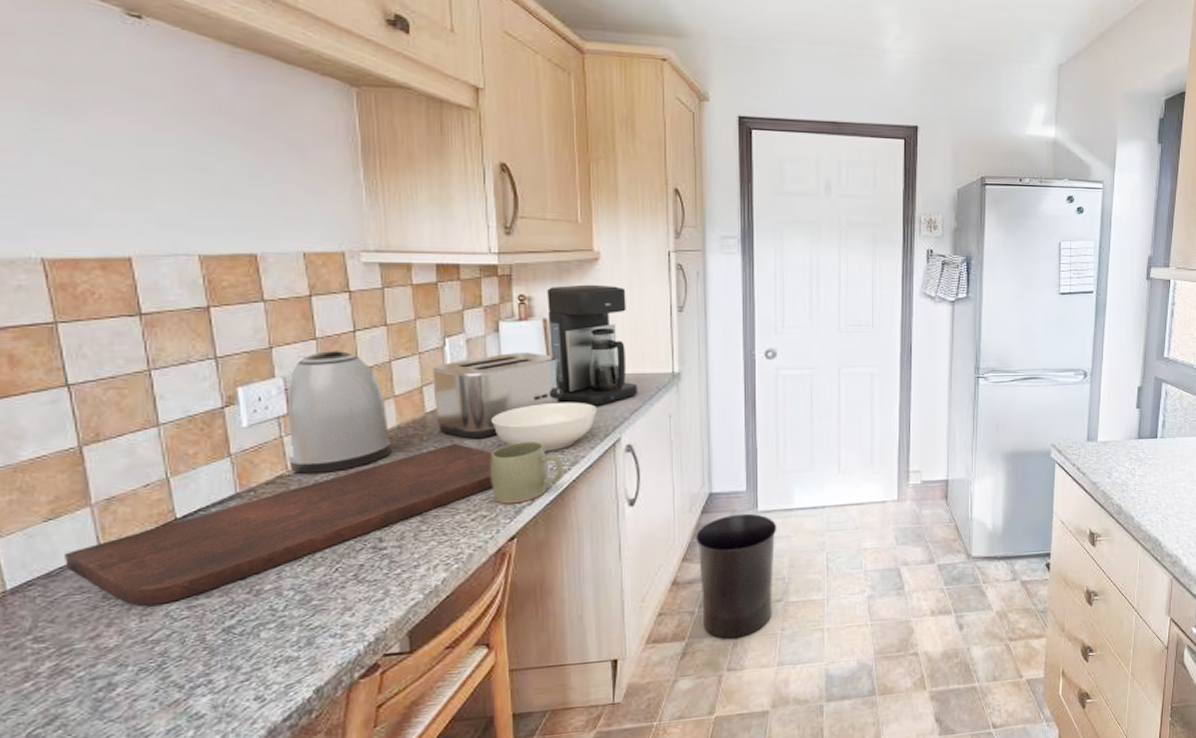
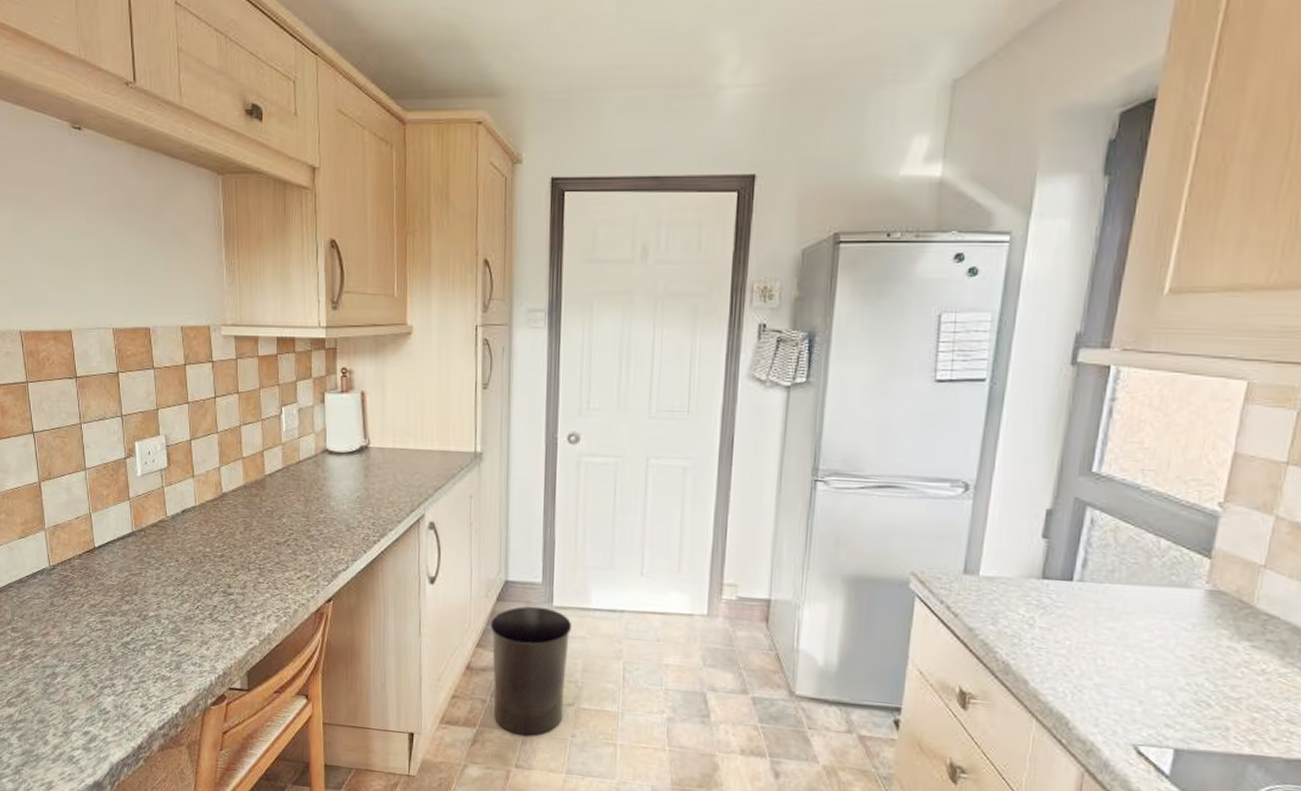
cutting board: present [65,443,493,606] -> none [30,505,316,616]
kettle: present [286,351,391,474] -> none [167,414,239,522]
toaster: present [431,353,563,439] -> none [270,423,376,504]
mug: present [489,442,564,504] -> none [313,509,374,568]
bowl: present [490,402,598,452] -> none [315,473,405,521]
coffee maker: present [547,284,638,406] -> none [365,358,442,480]

